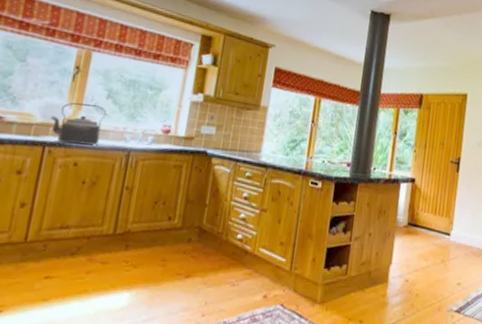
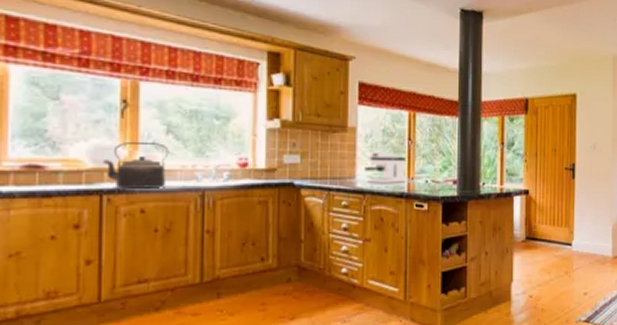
coffee maker: none [270,131,308,164] -> present [364,153,406,188]

